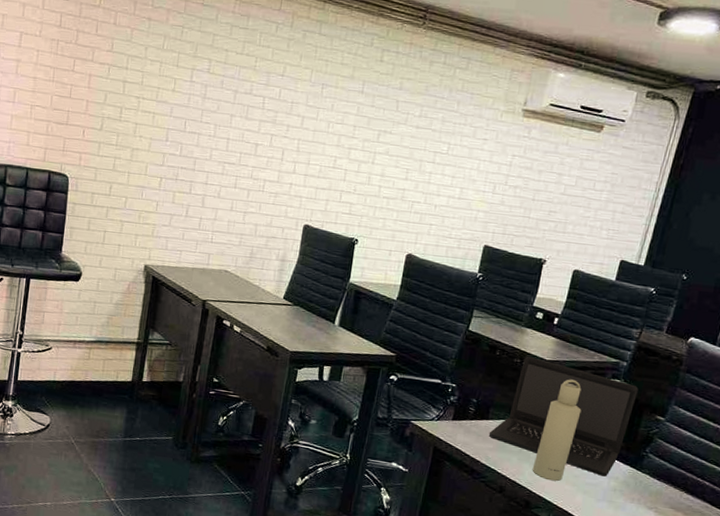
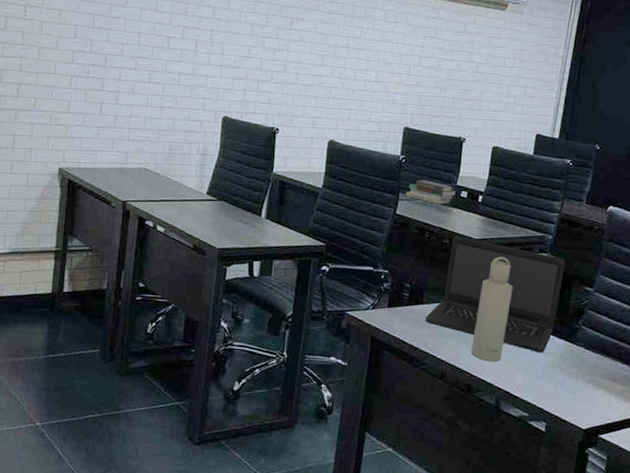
books: none [479,298,531,324] -> present [405,180,456,205]

